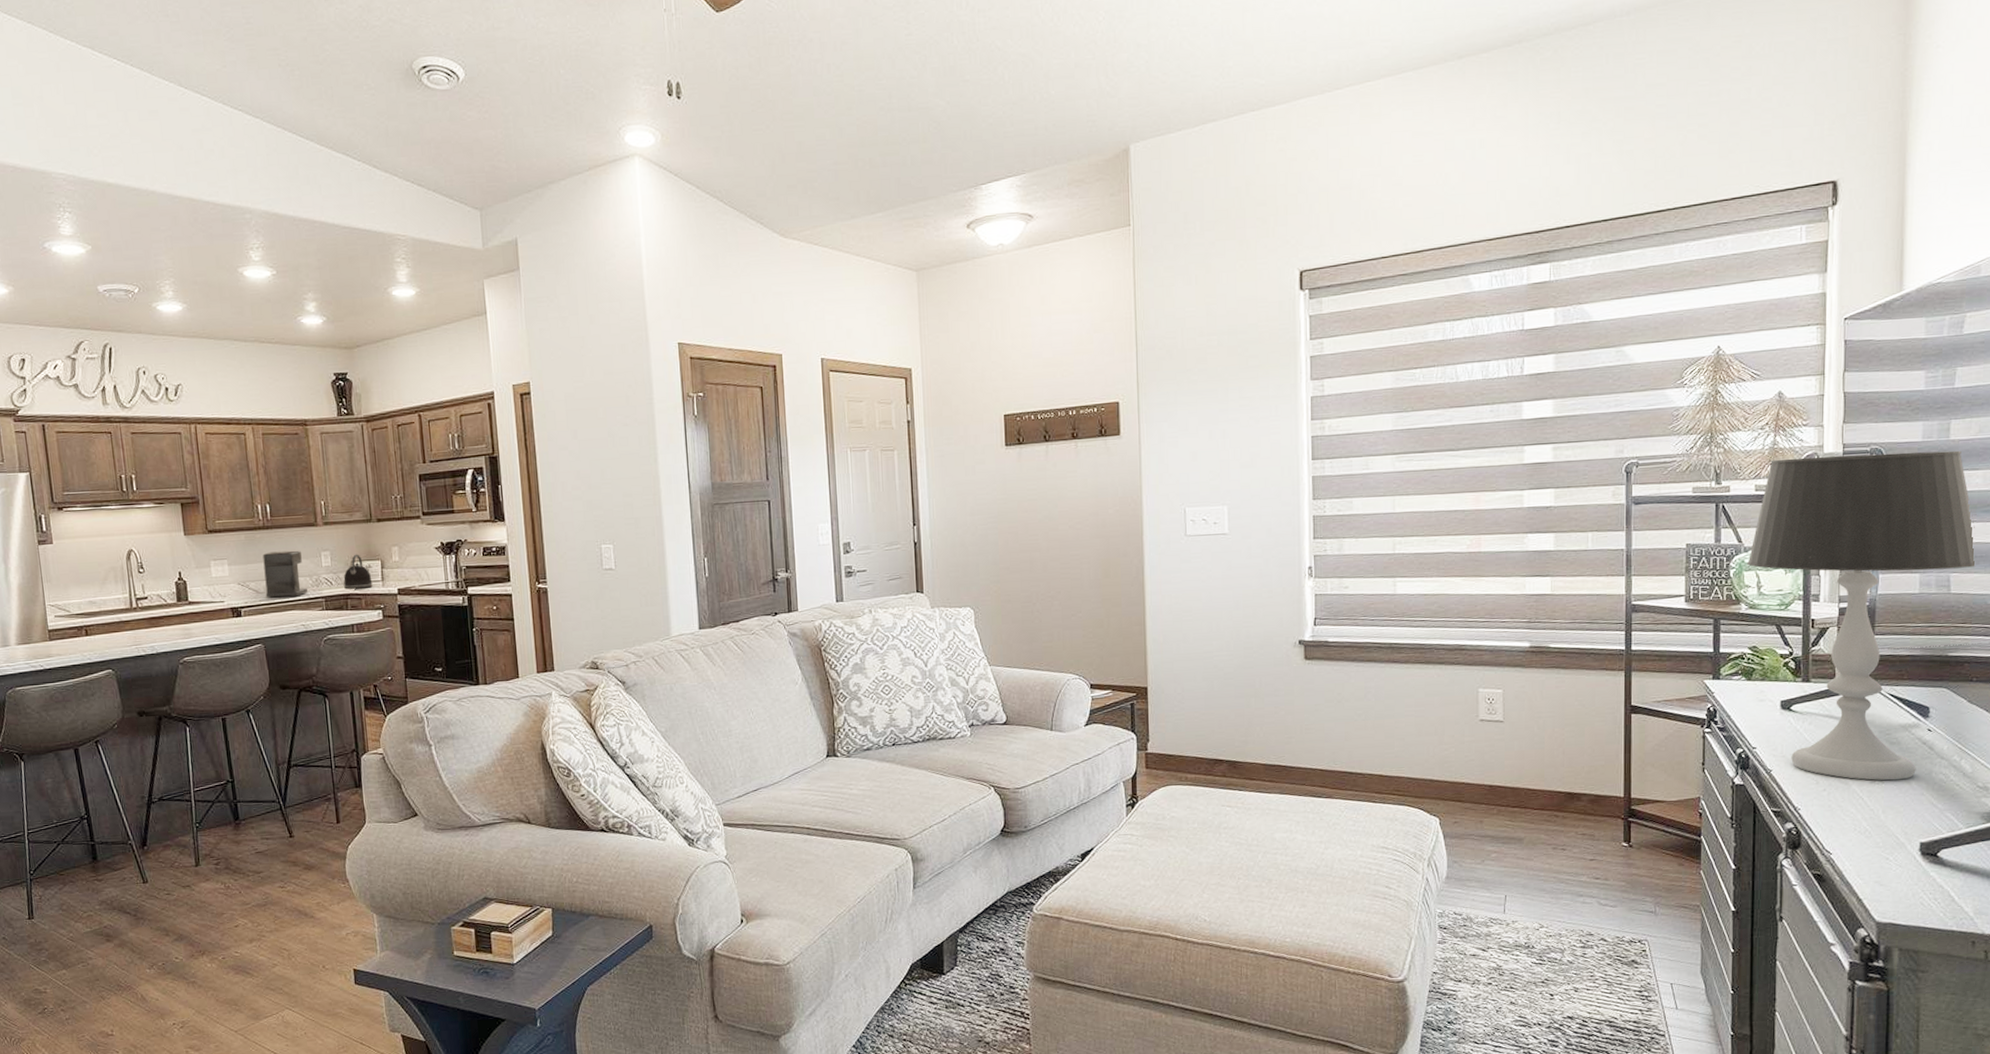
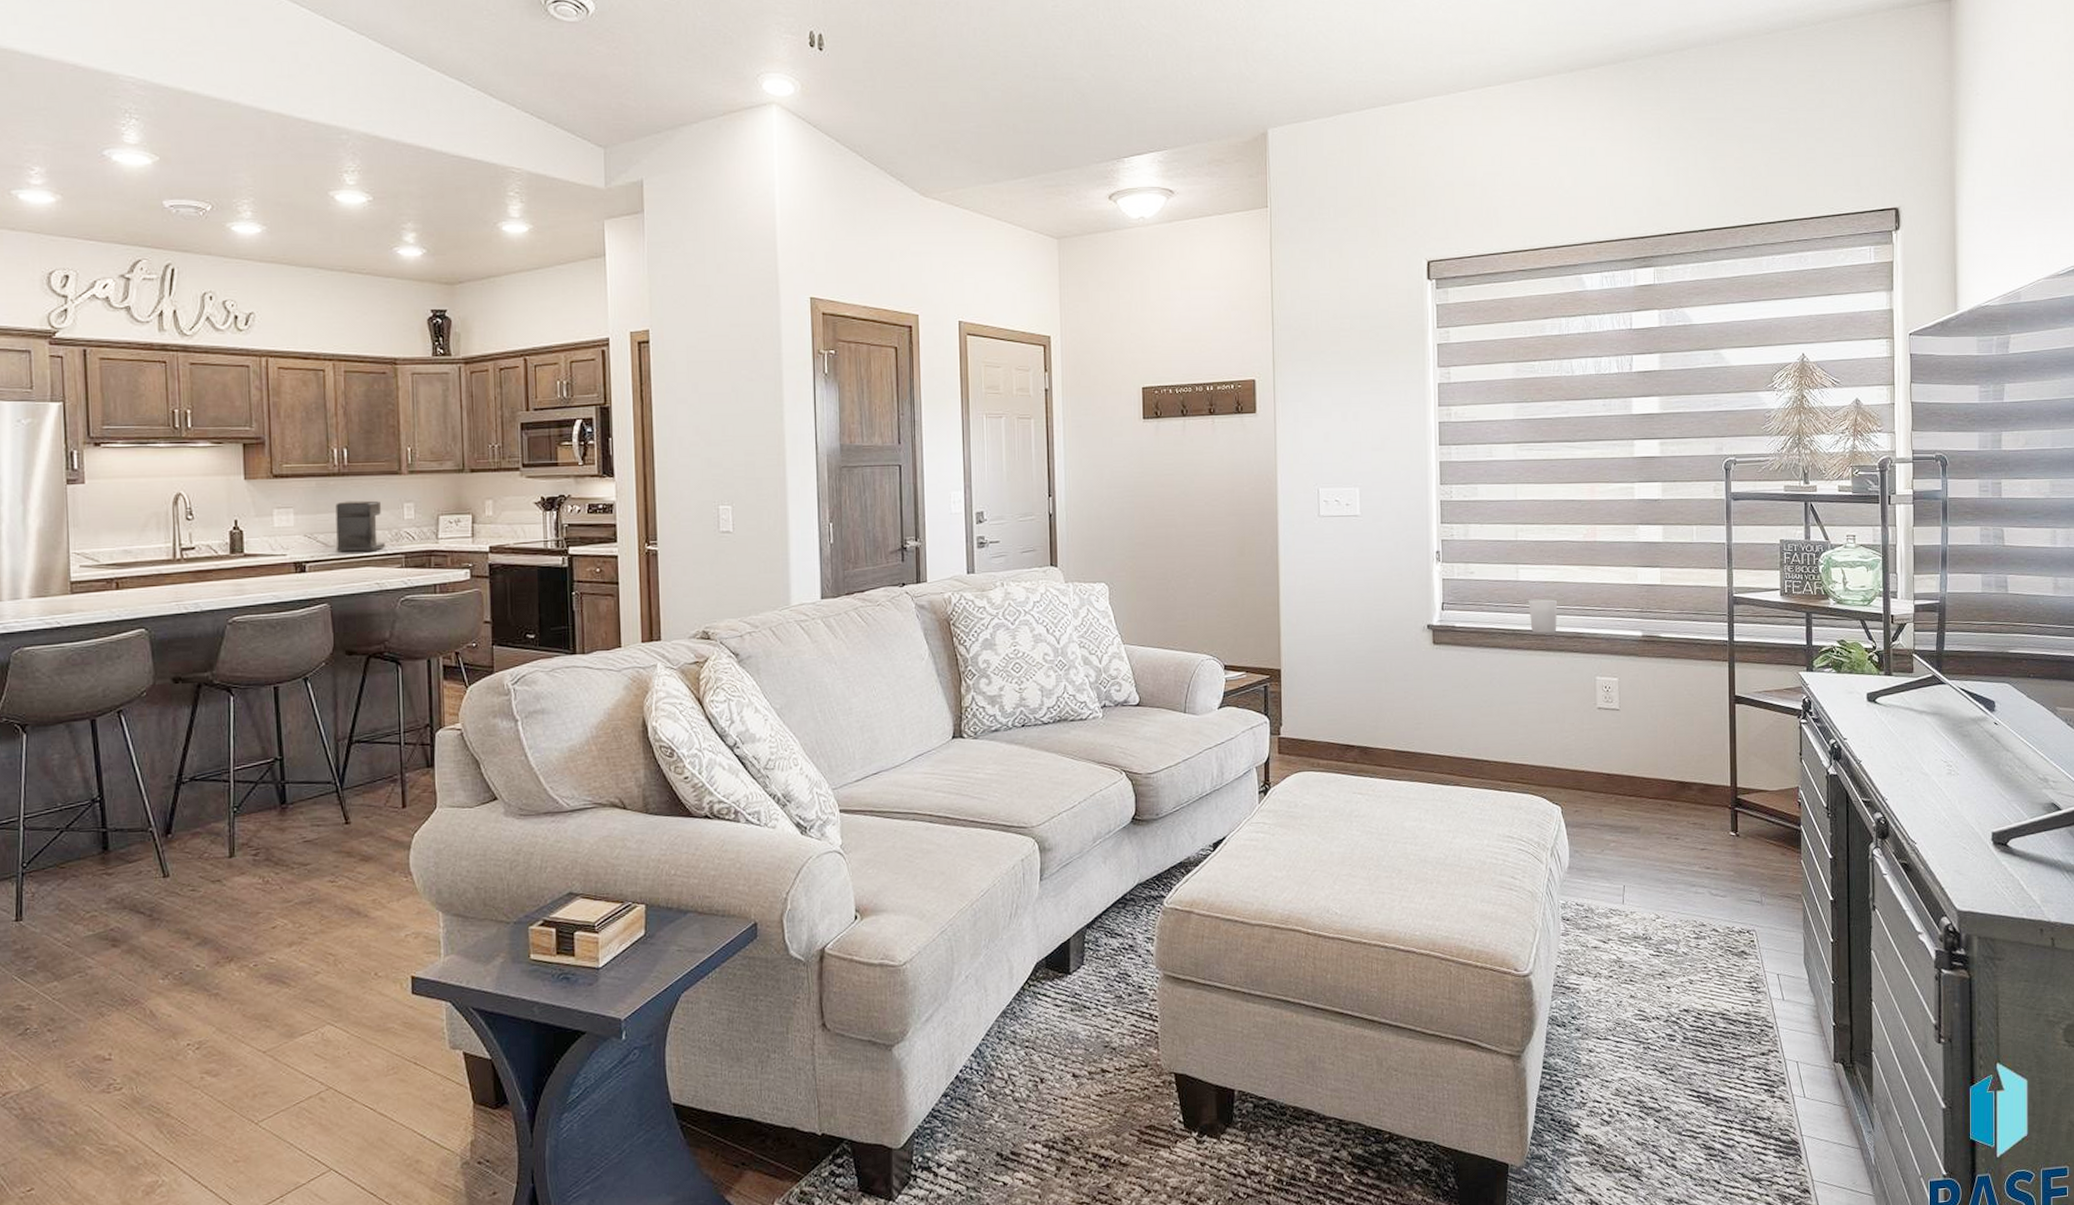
kettle: present [343,554,373,590] -> none [427,506,461,547]
candle holder: none [1407,612,1438,647] -> present [1529,599,1558,634]
table lamp: present [1747,450,1976,781] -> none [1834,460,2028,772]

